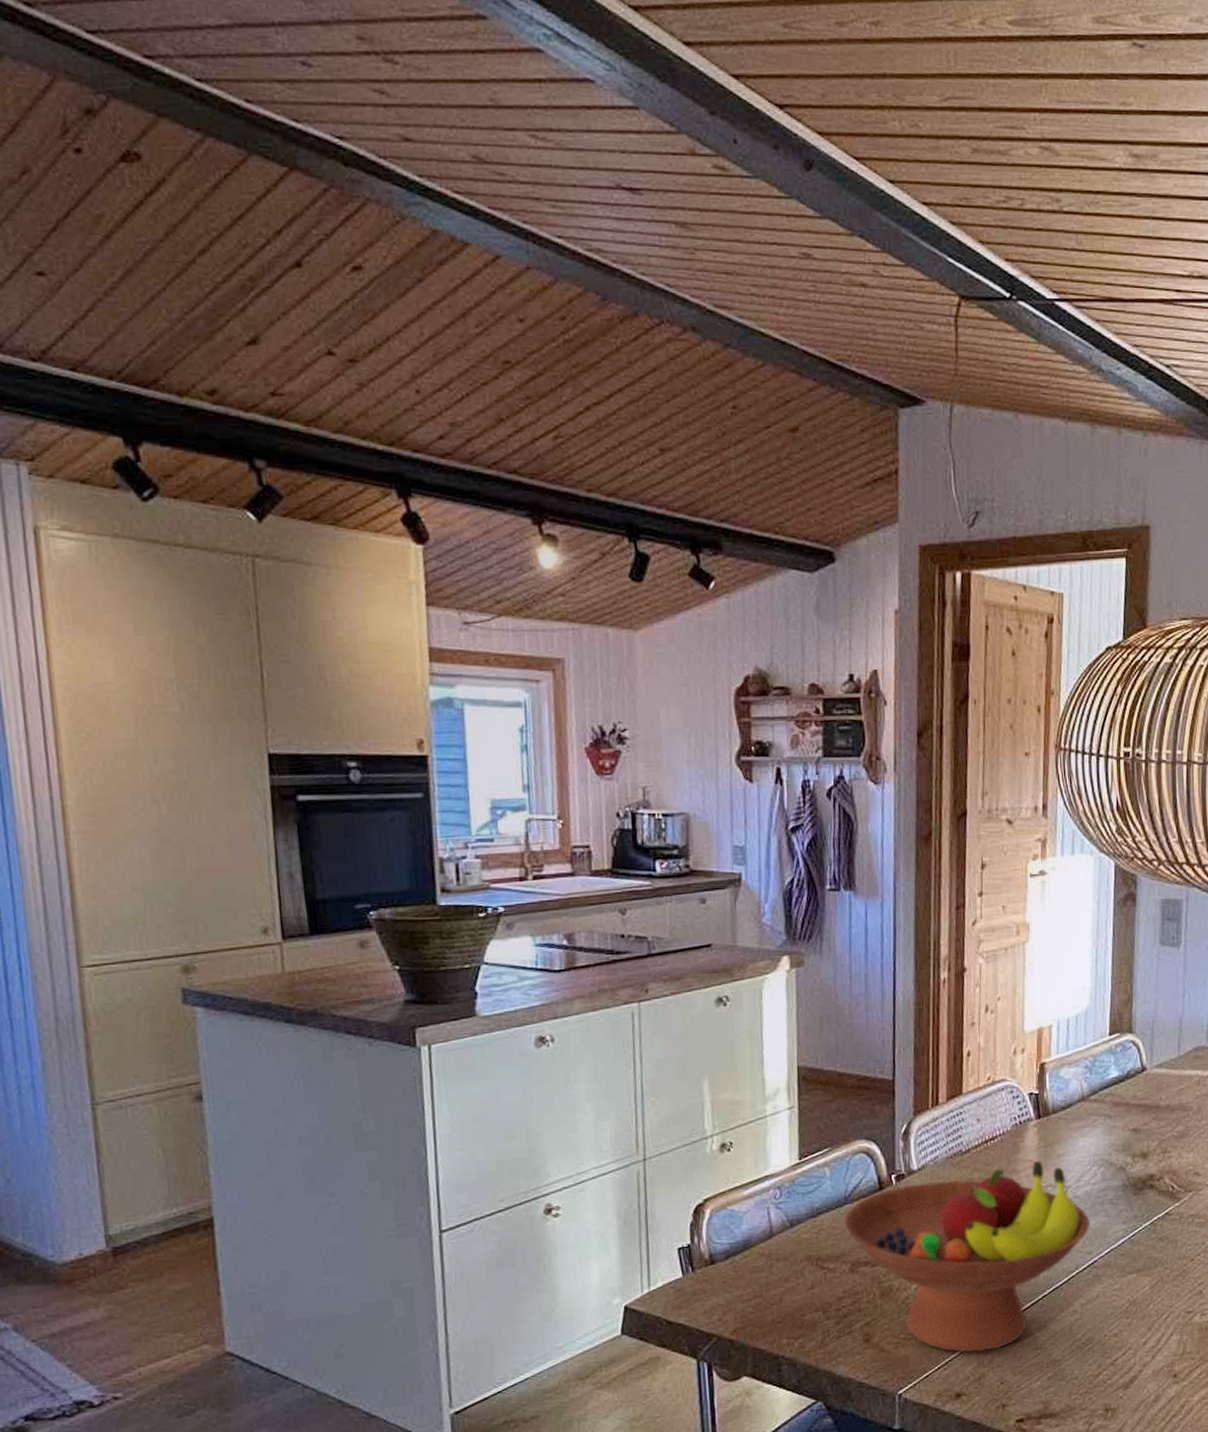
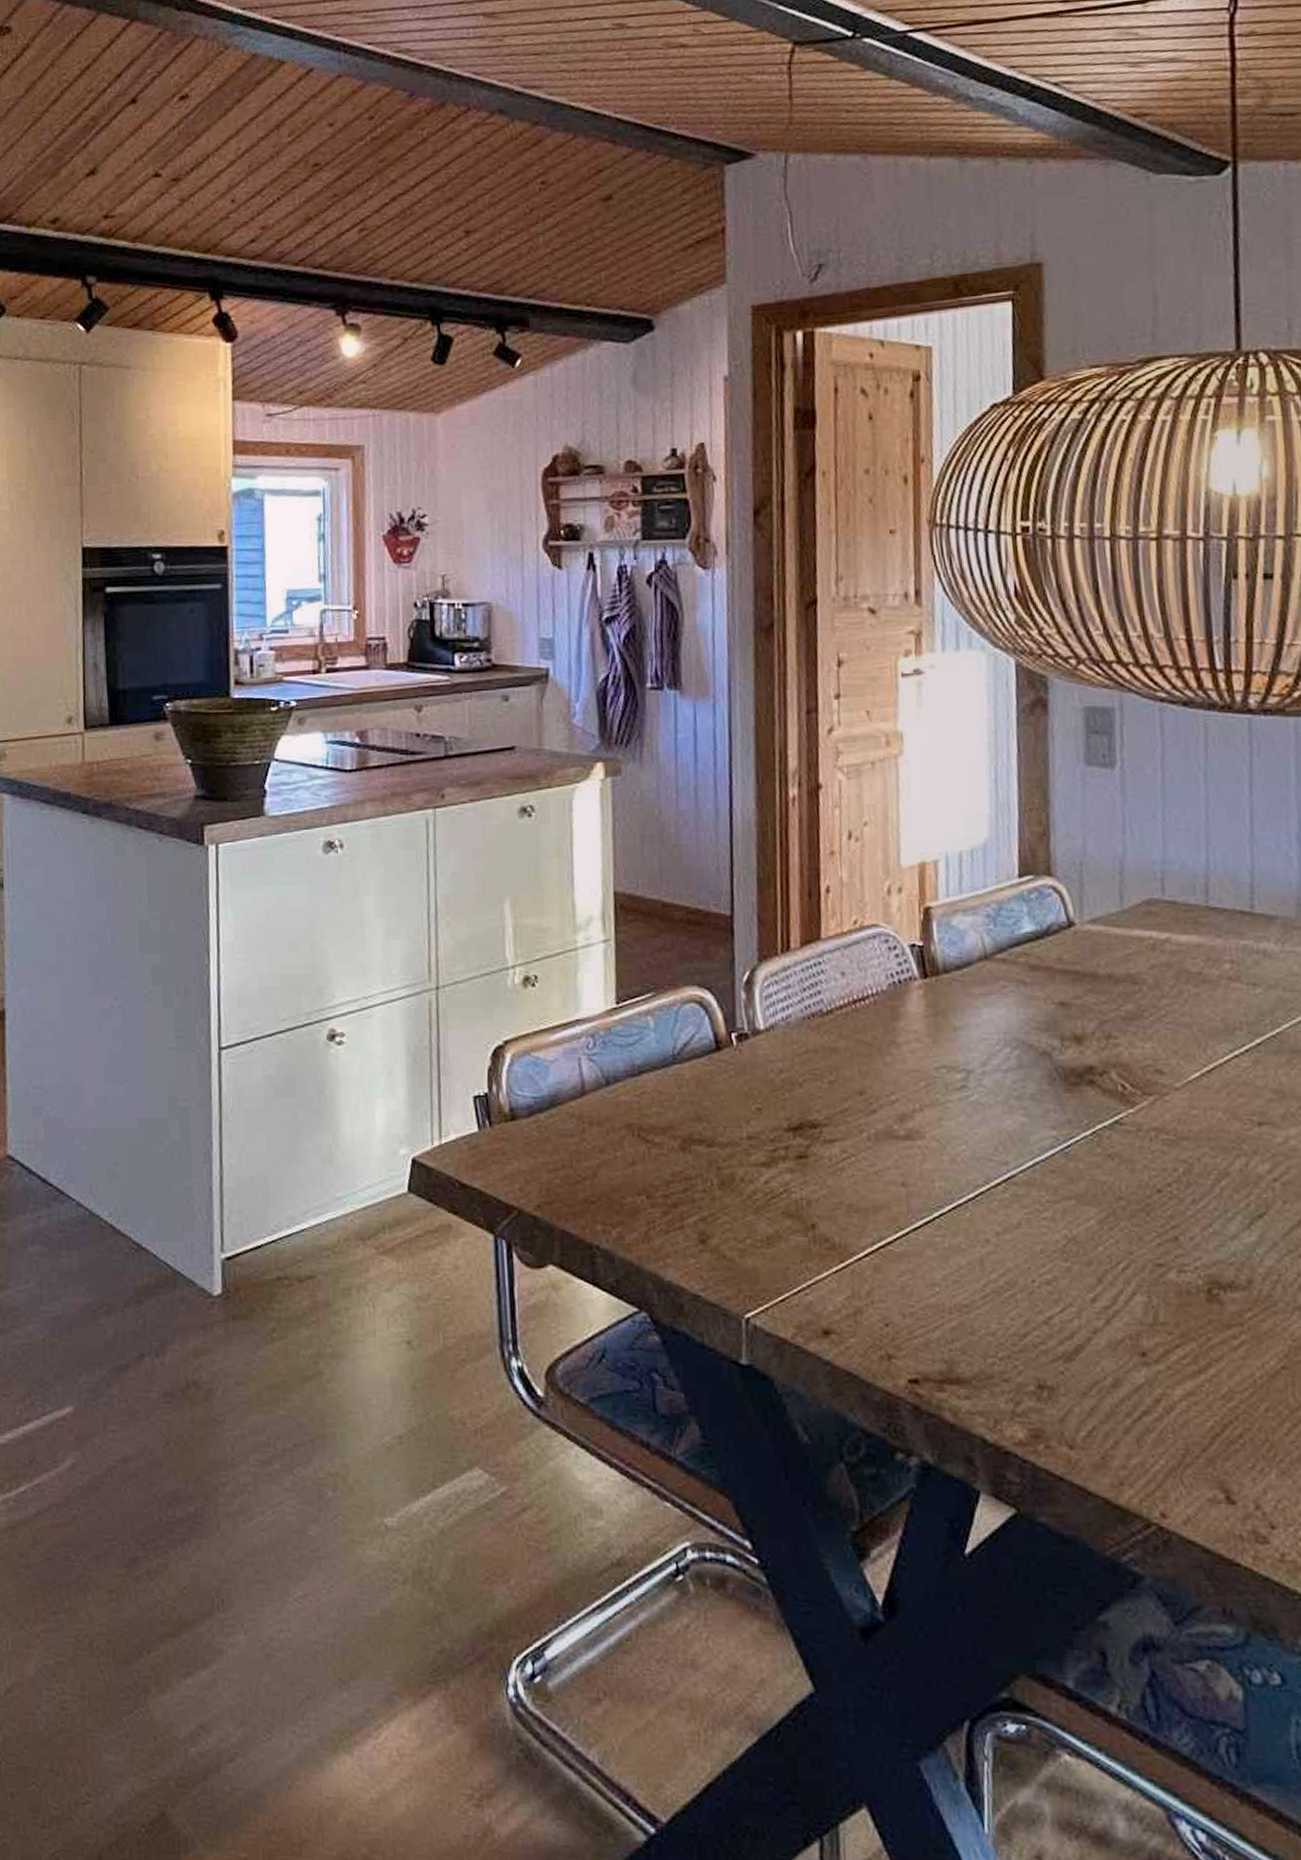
fruit bowl: present [845,1160,1090,1353] -> none [673,1032,1003,1279]

